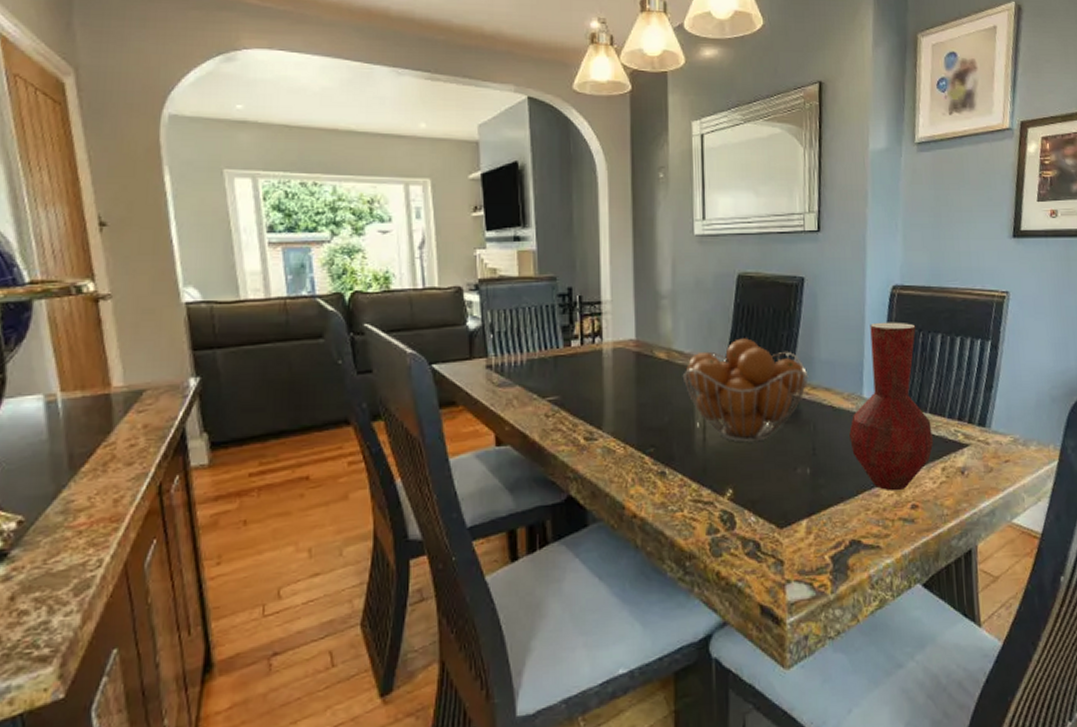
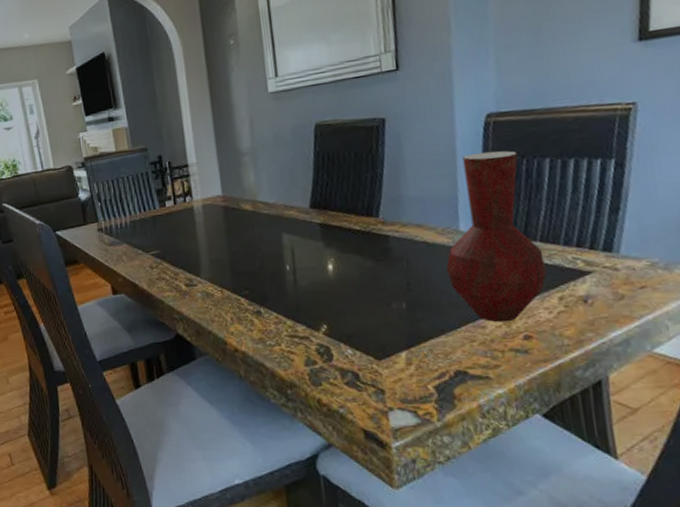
fruit basket: present [682,338,809,443] -> none [268,183,398,282]

